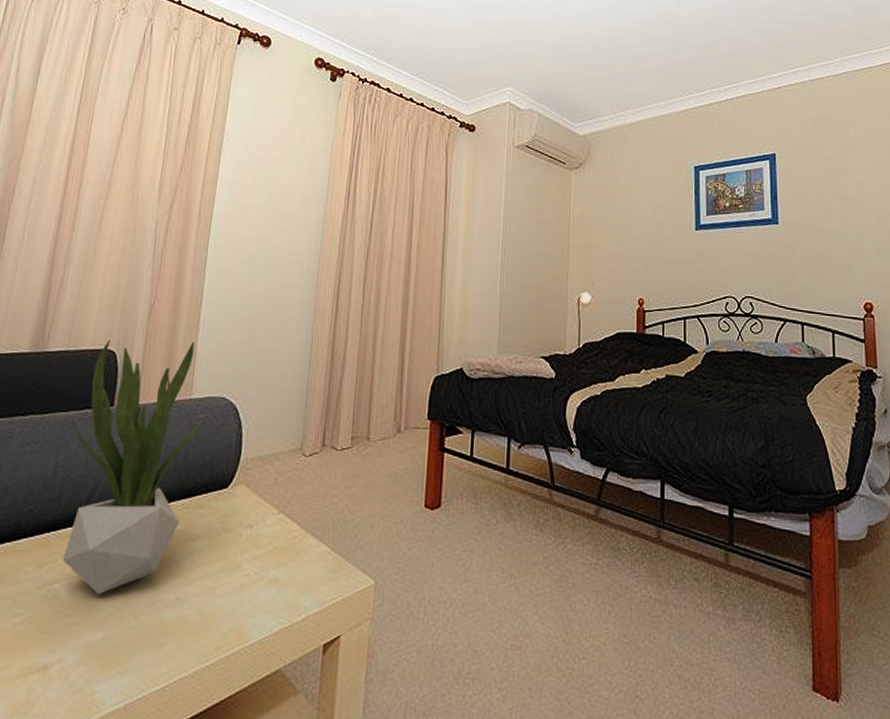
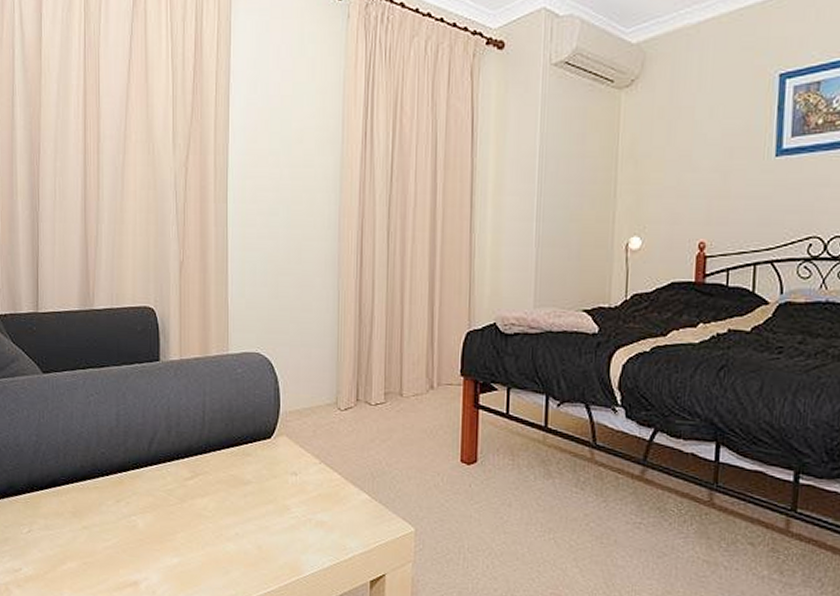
potted plant: present [62,340,206,595] -> none [128,297,243,528]

